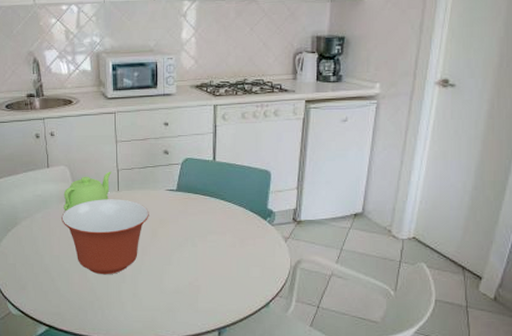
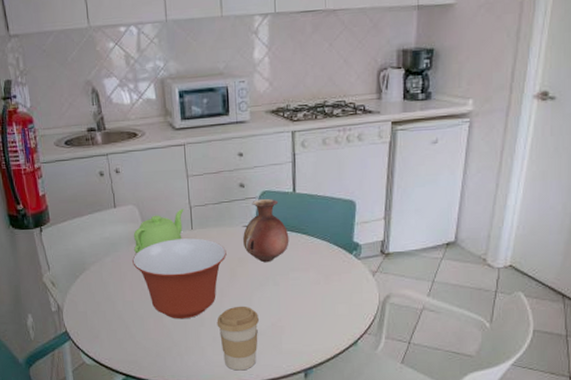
coffee cup: none [137,264,178,327] -> present [217,306,260,371]
vase: none [165,165,208,225] -> present [243,198,289,263]

